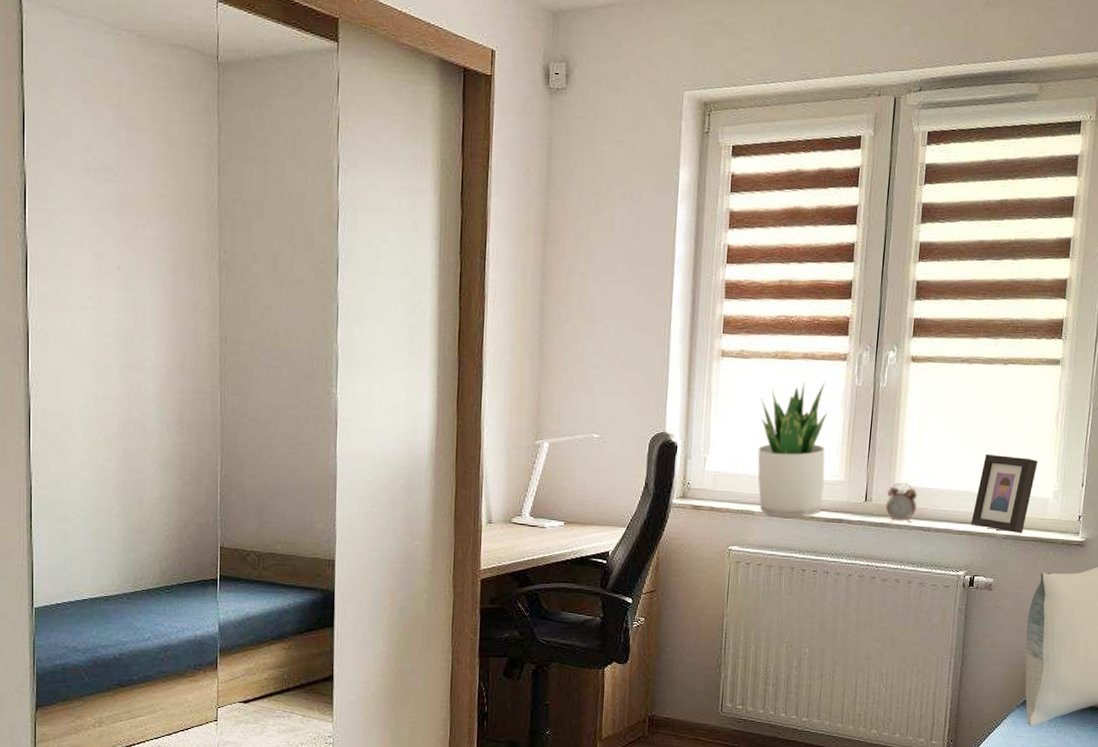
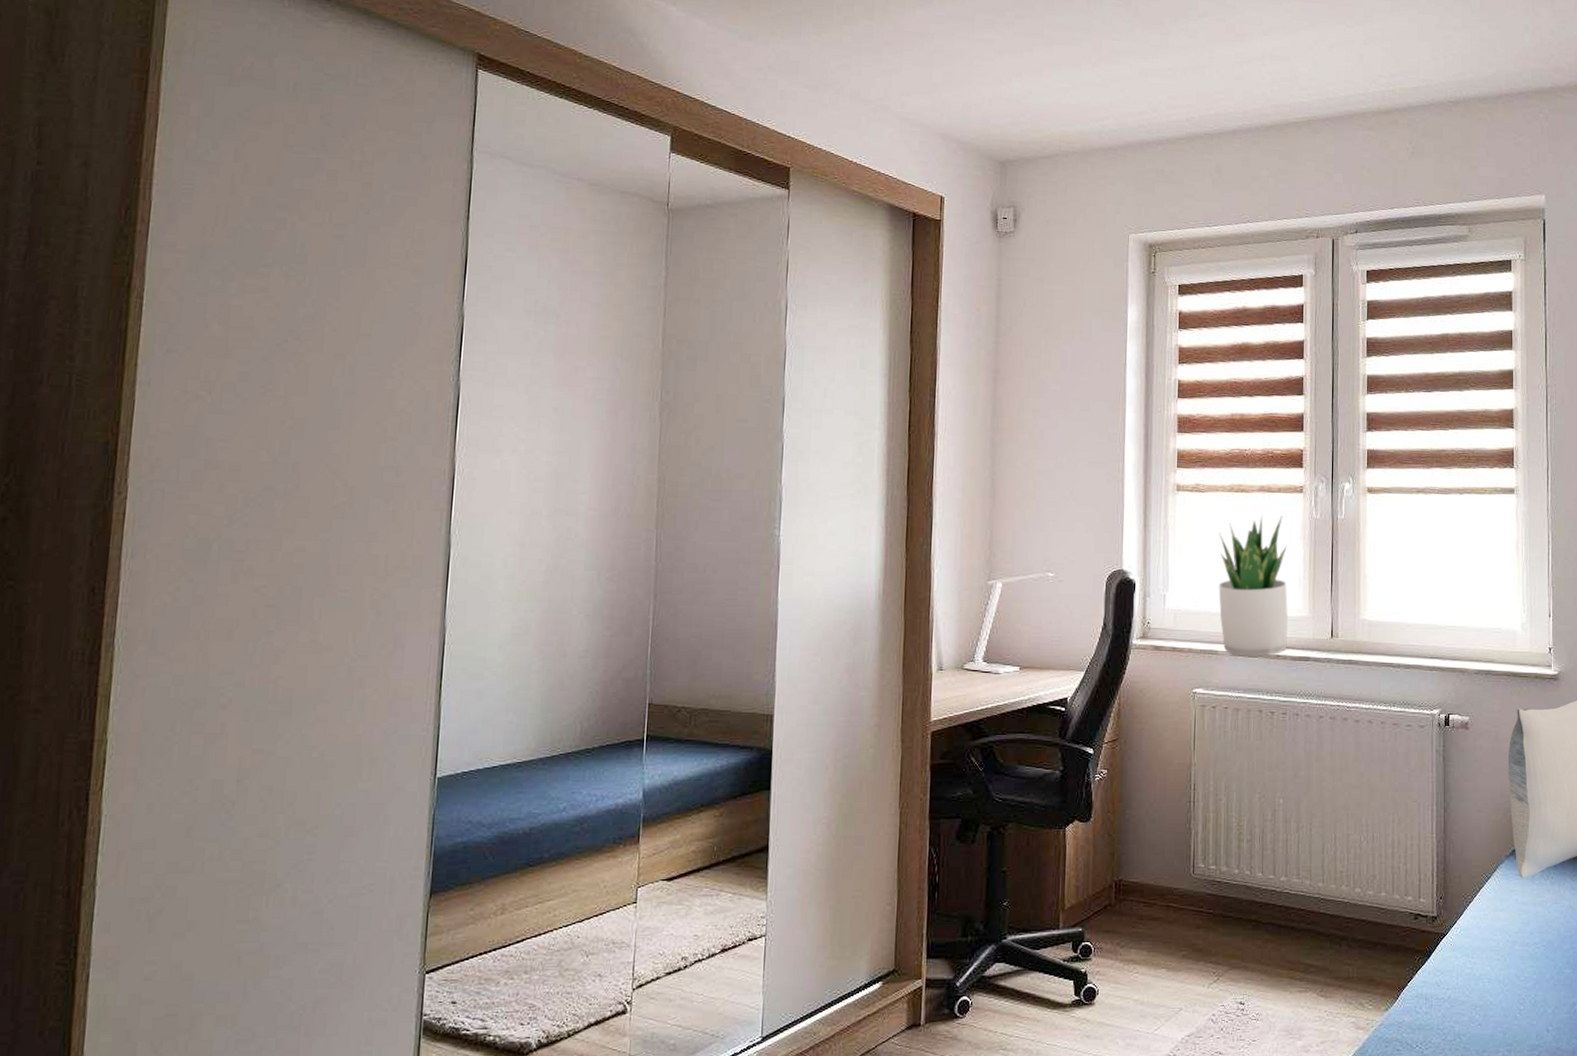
alarm clock: present [885,483,918,524] -> none [1352,617,1384,660]
picture frame: present [971,453,1038,534] -> none [1441,585,1503,668]

